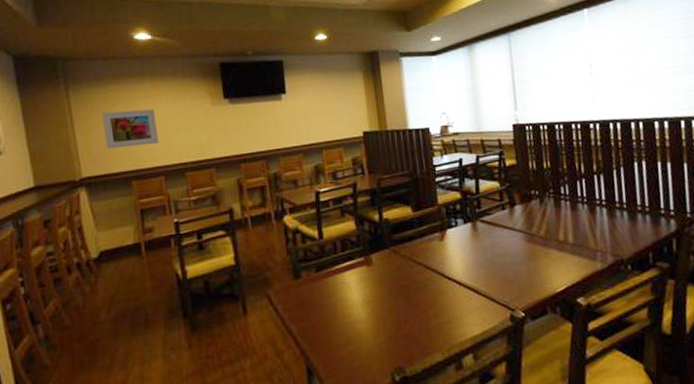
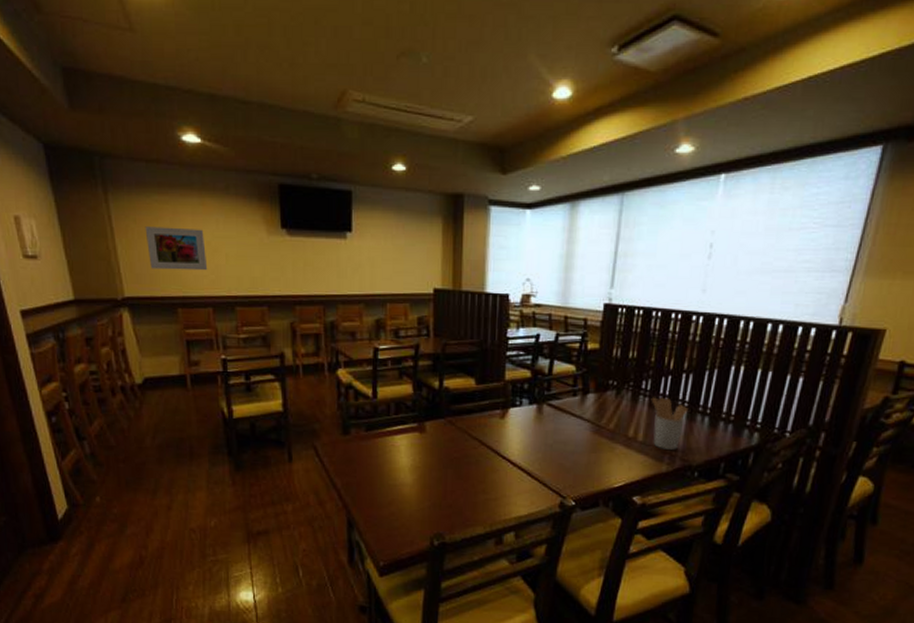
utensil holder: none [572,199,607,248] -> present [651,397,688,450]

